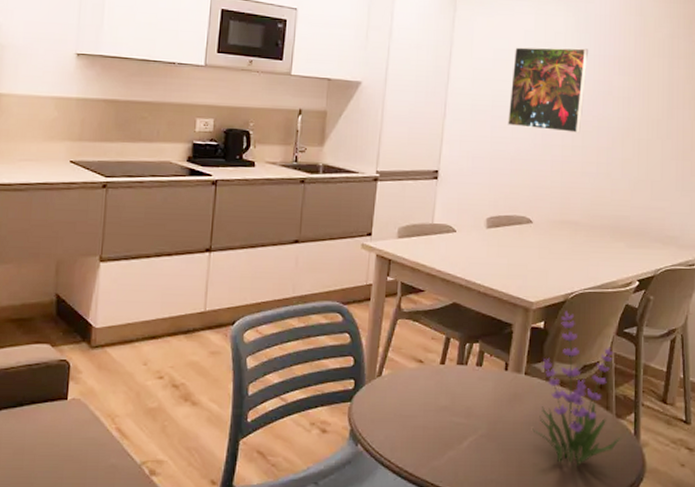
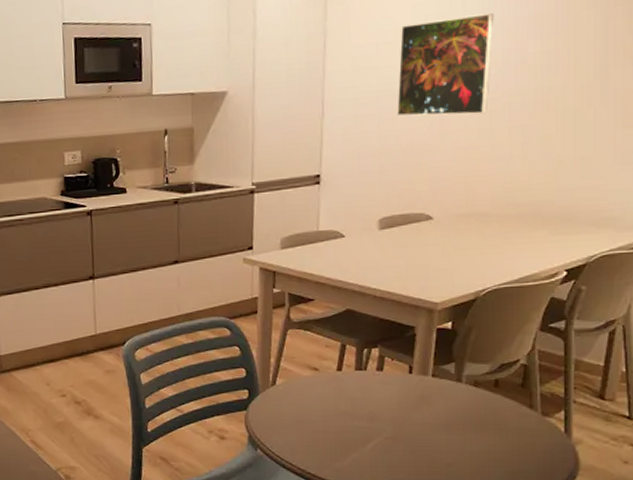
plant: present [532,311,623,466] -> none [443,309,550,465]

